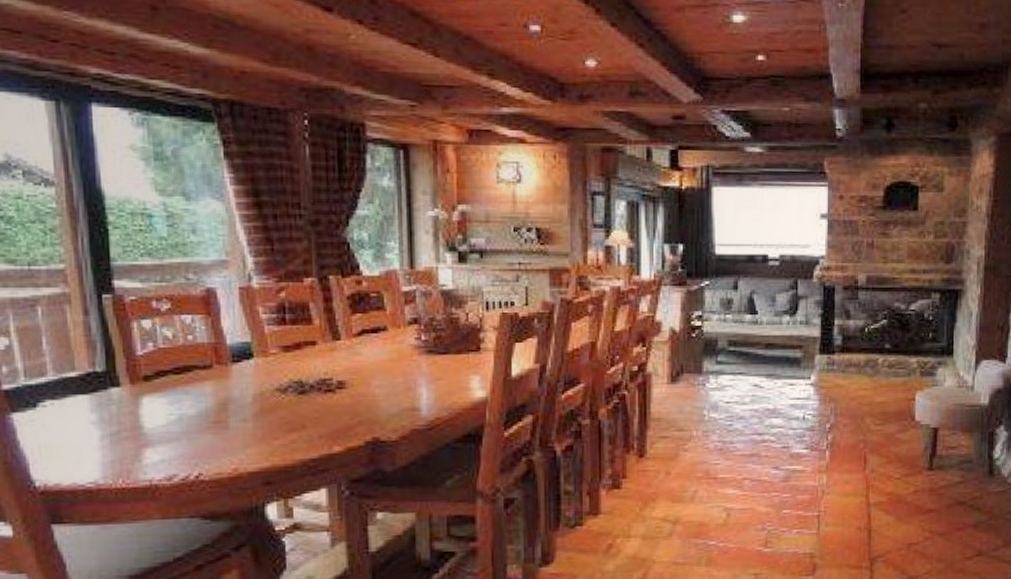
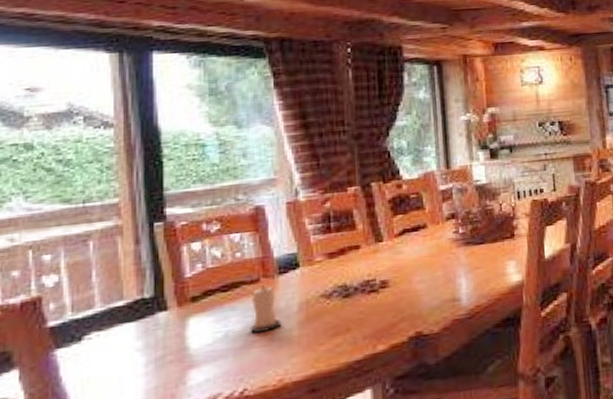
candle: none [203,371,236,421] -> present [250,285,282,334]

